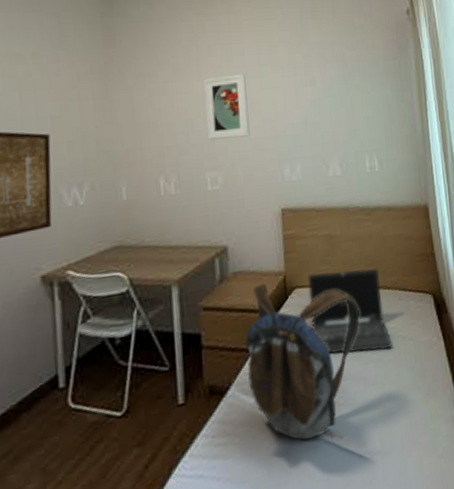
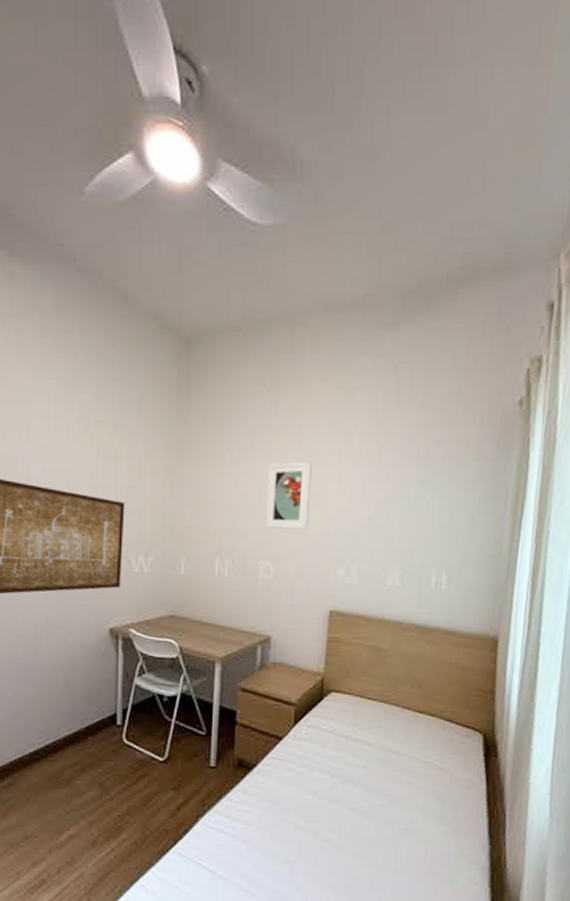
backpack: present [245,283,360,440] -> none [274,679,395,834]
laptop: present [307,267,393,354] -> none [342,681,426,776]

